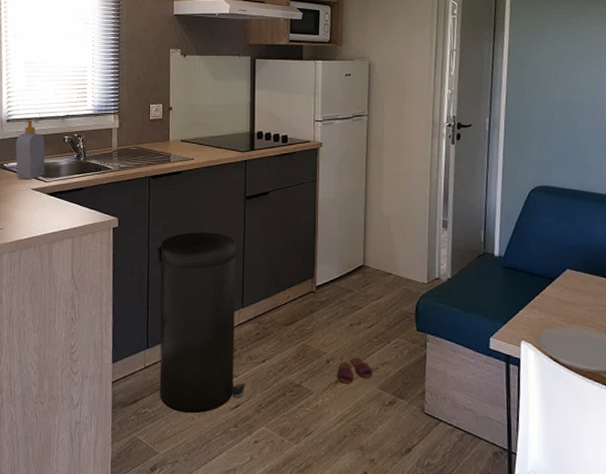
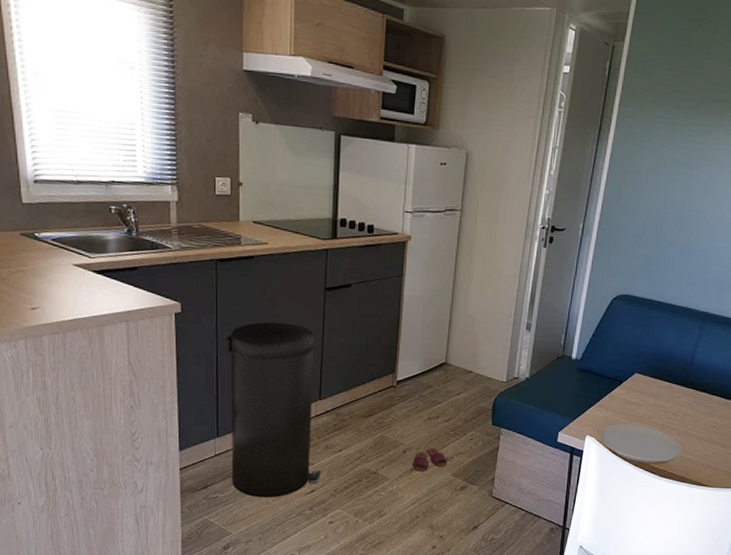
soap bottle: present [15,120,45,180] -> none [48,182,88,254]

